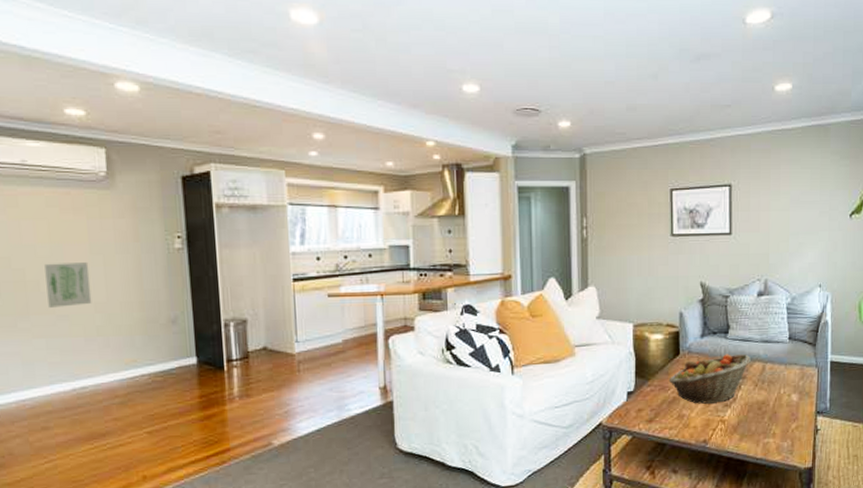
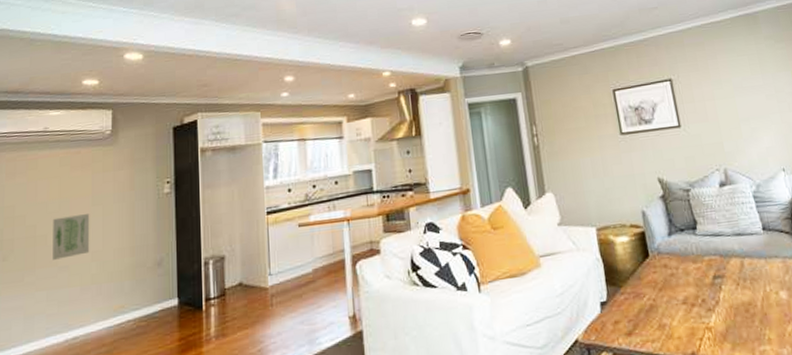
fruit basket: present [668,354,751,404] -> none [642,250,727,311]

